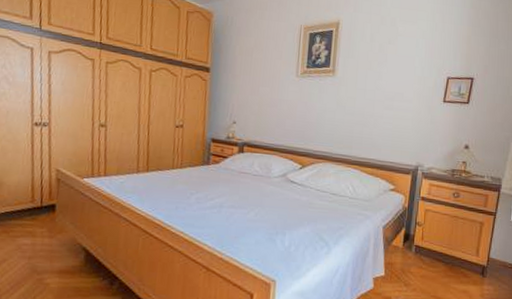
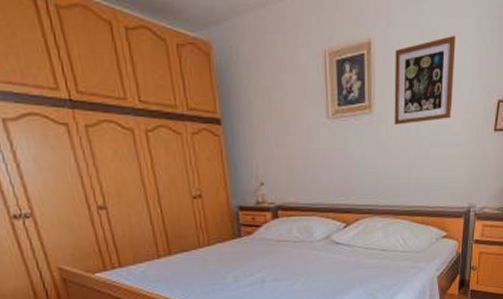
wall art: none [353,23,412,89] -> present [394,35,456,125]

